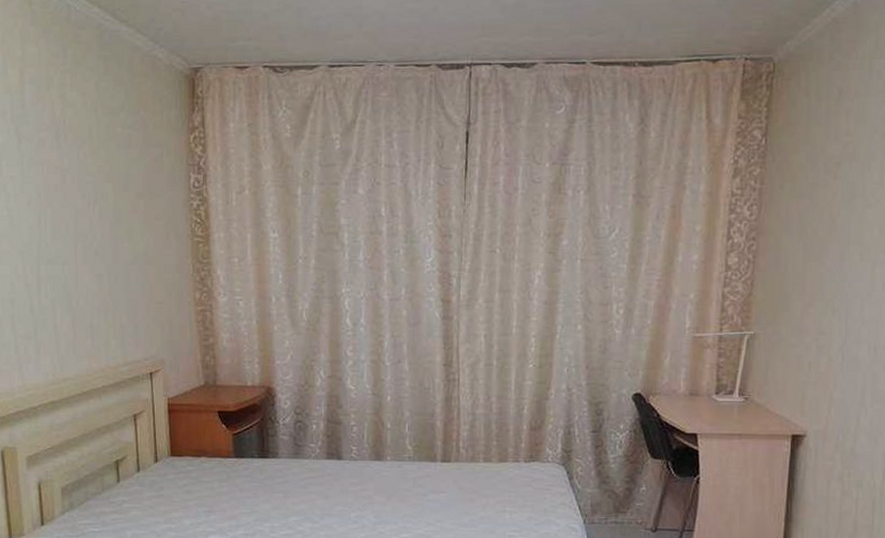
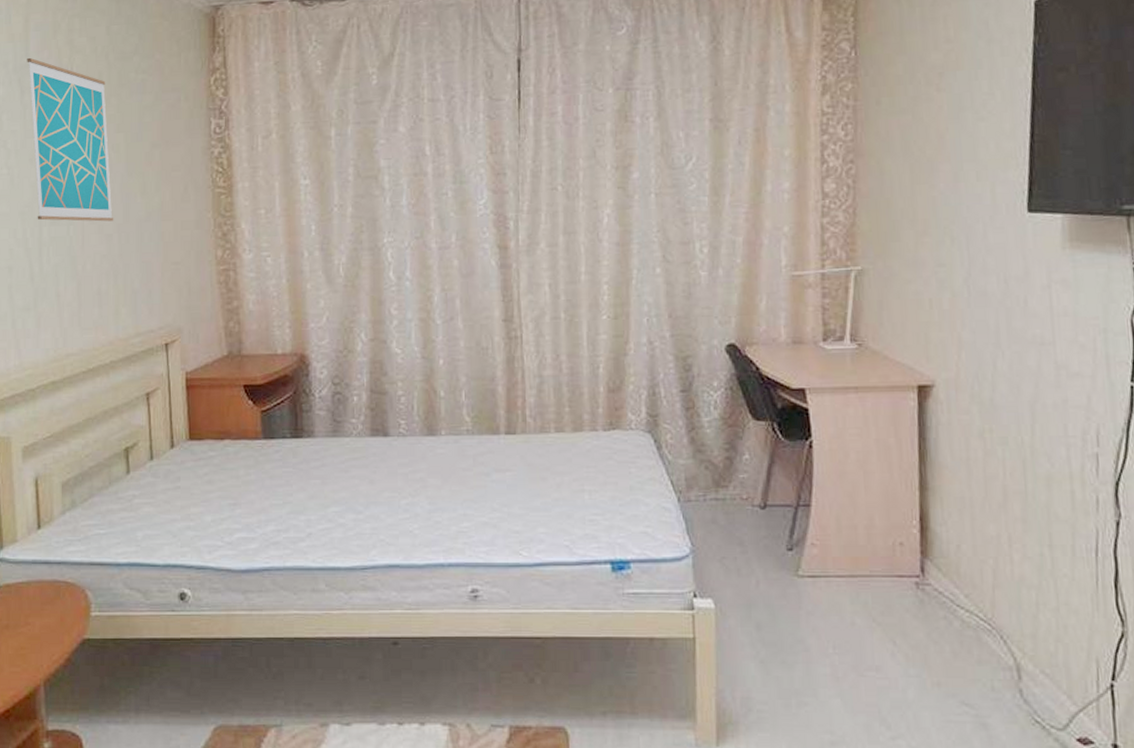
wall art: none [23,108,104,263] -> present [27,57,114,222]

